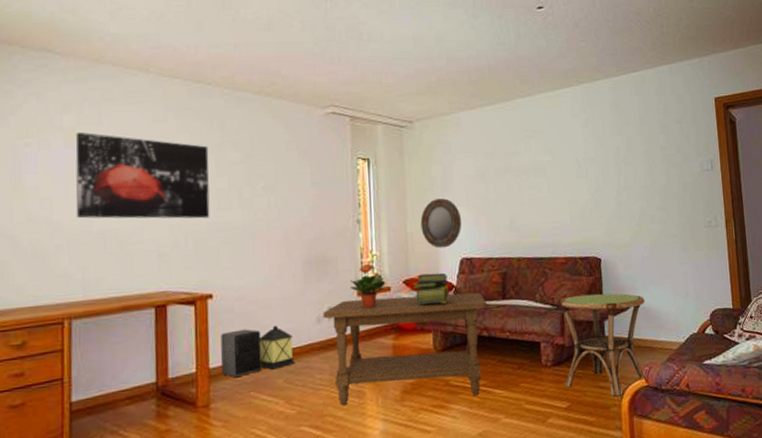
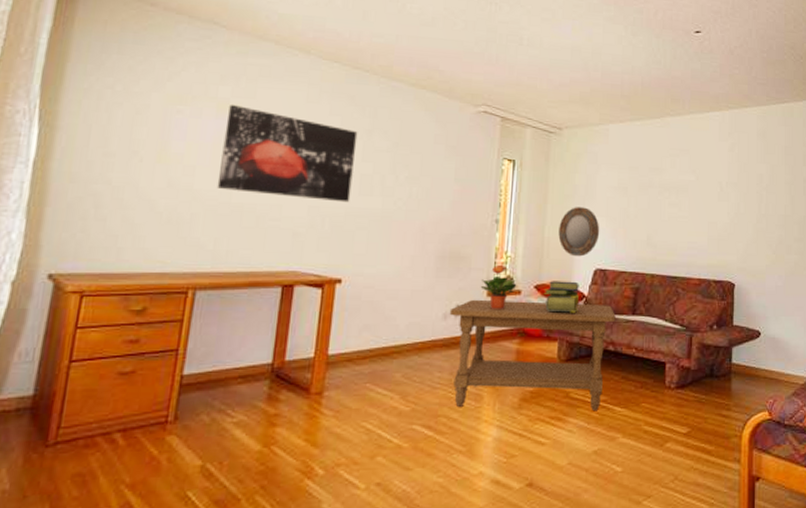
speaker: present [220,329,262,378] -> none [339,318,386,367]
lamp: present [259,325,296,370] -> none [380,317,417,363]
side table: present [560,293,645,396] -> none [687,318,775,427]

